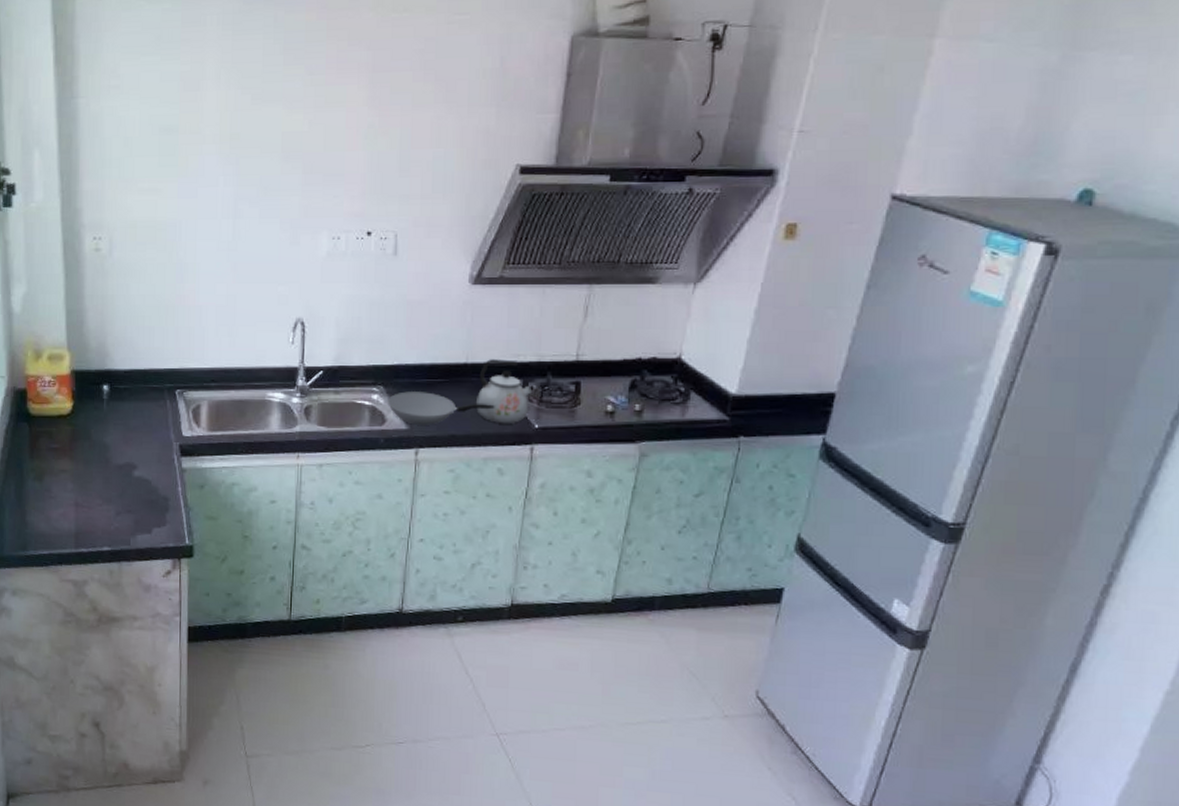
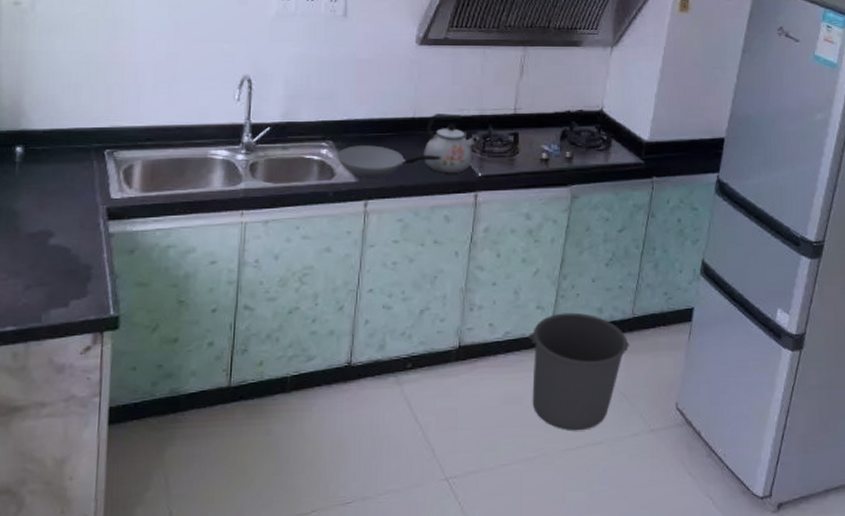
bucket: none [587,580,704,706] -> present [528,312,630,430]

